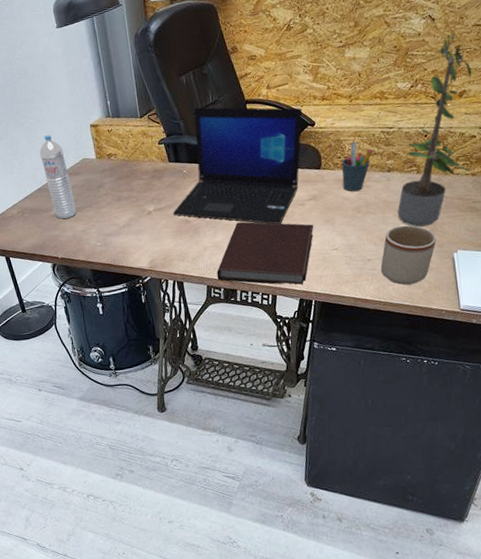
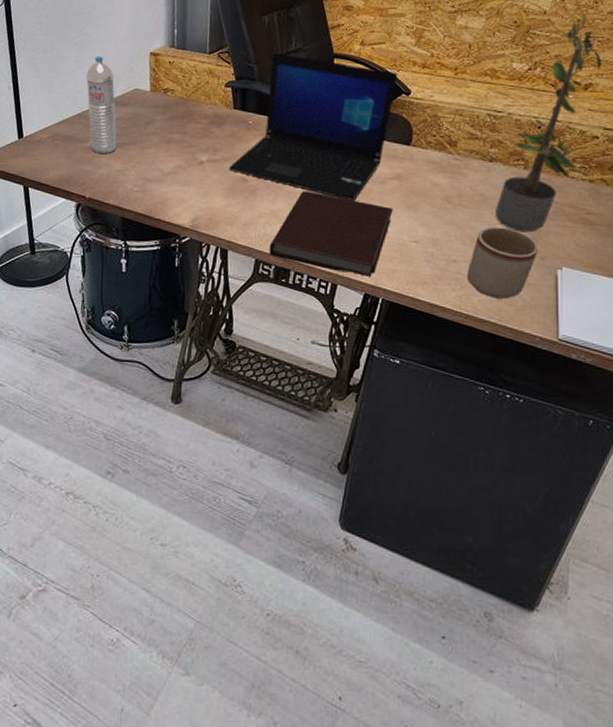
pen holder: present [342,141,373,192] -> none [434,120,474,178]

